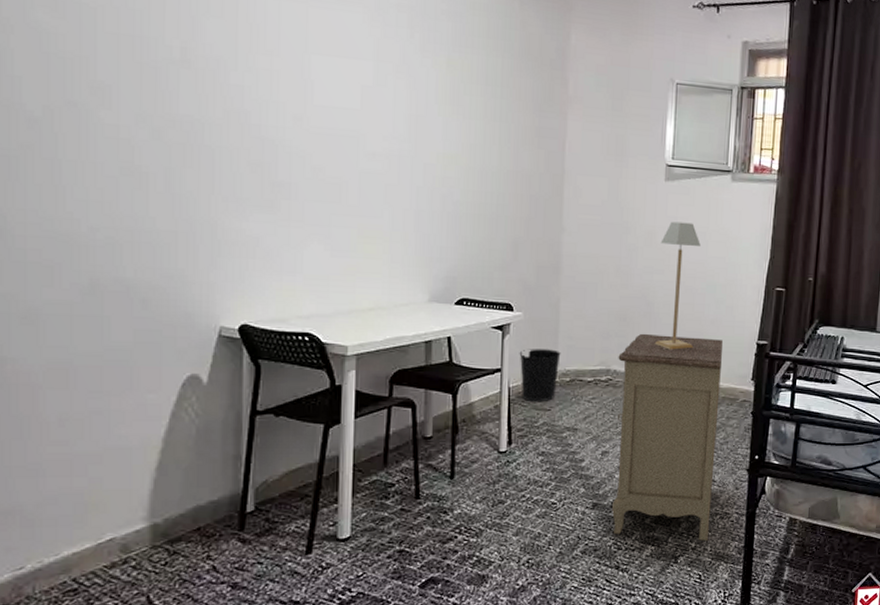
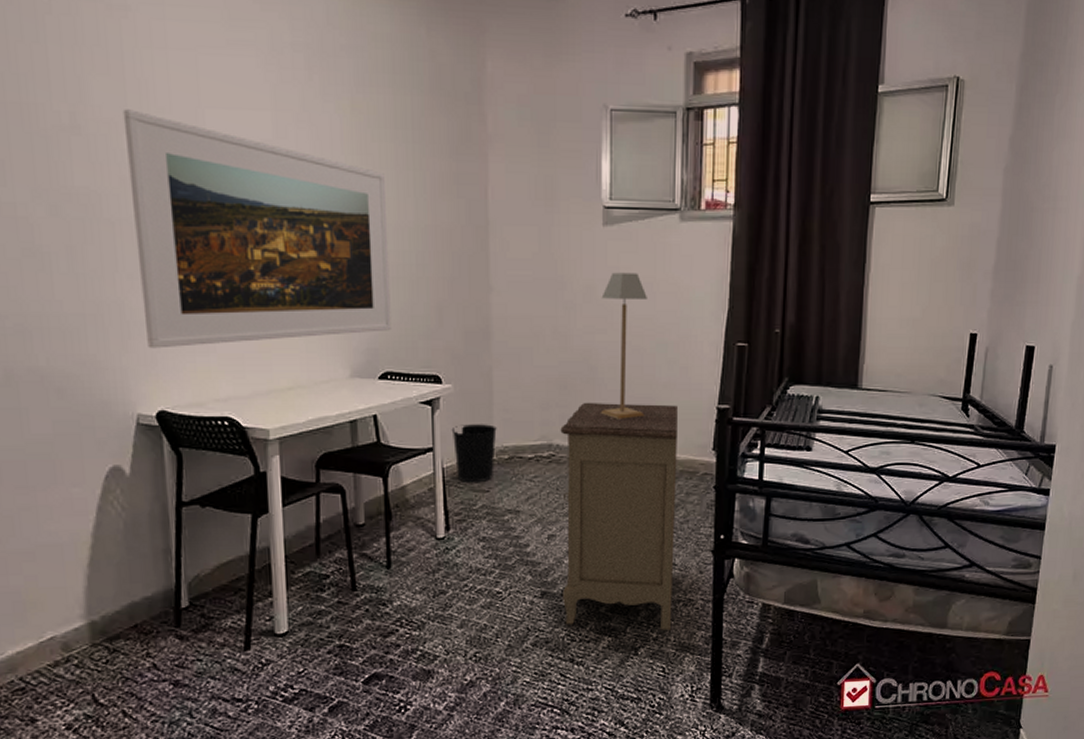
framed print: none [232,49,474,267] -> present [122,109,391,349]

